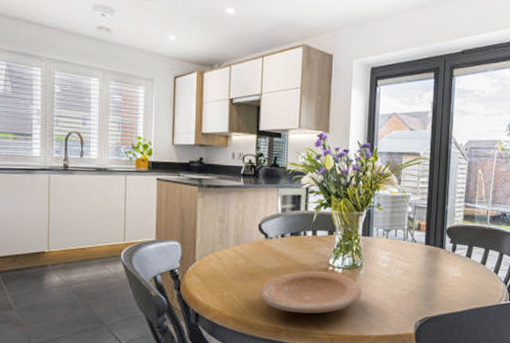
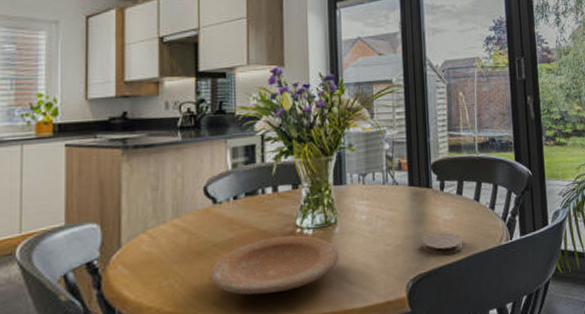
coaster: none [431,286,467,305] -> present [422,231,463,255]

